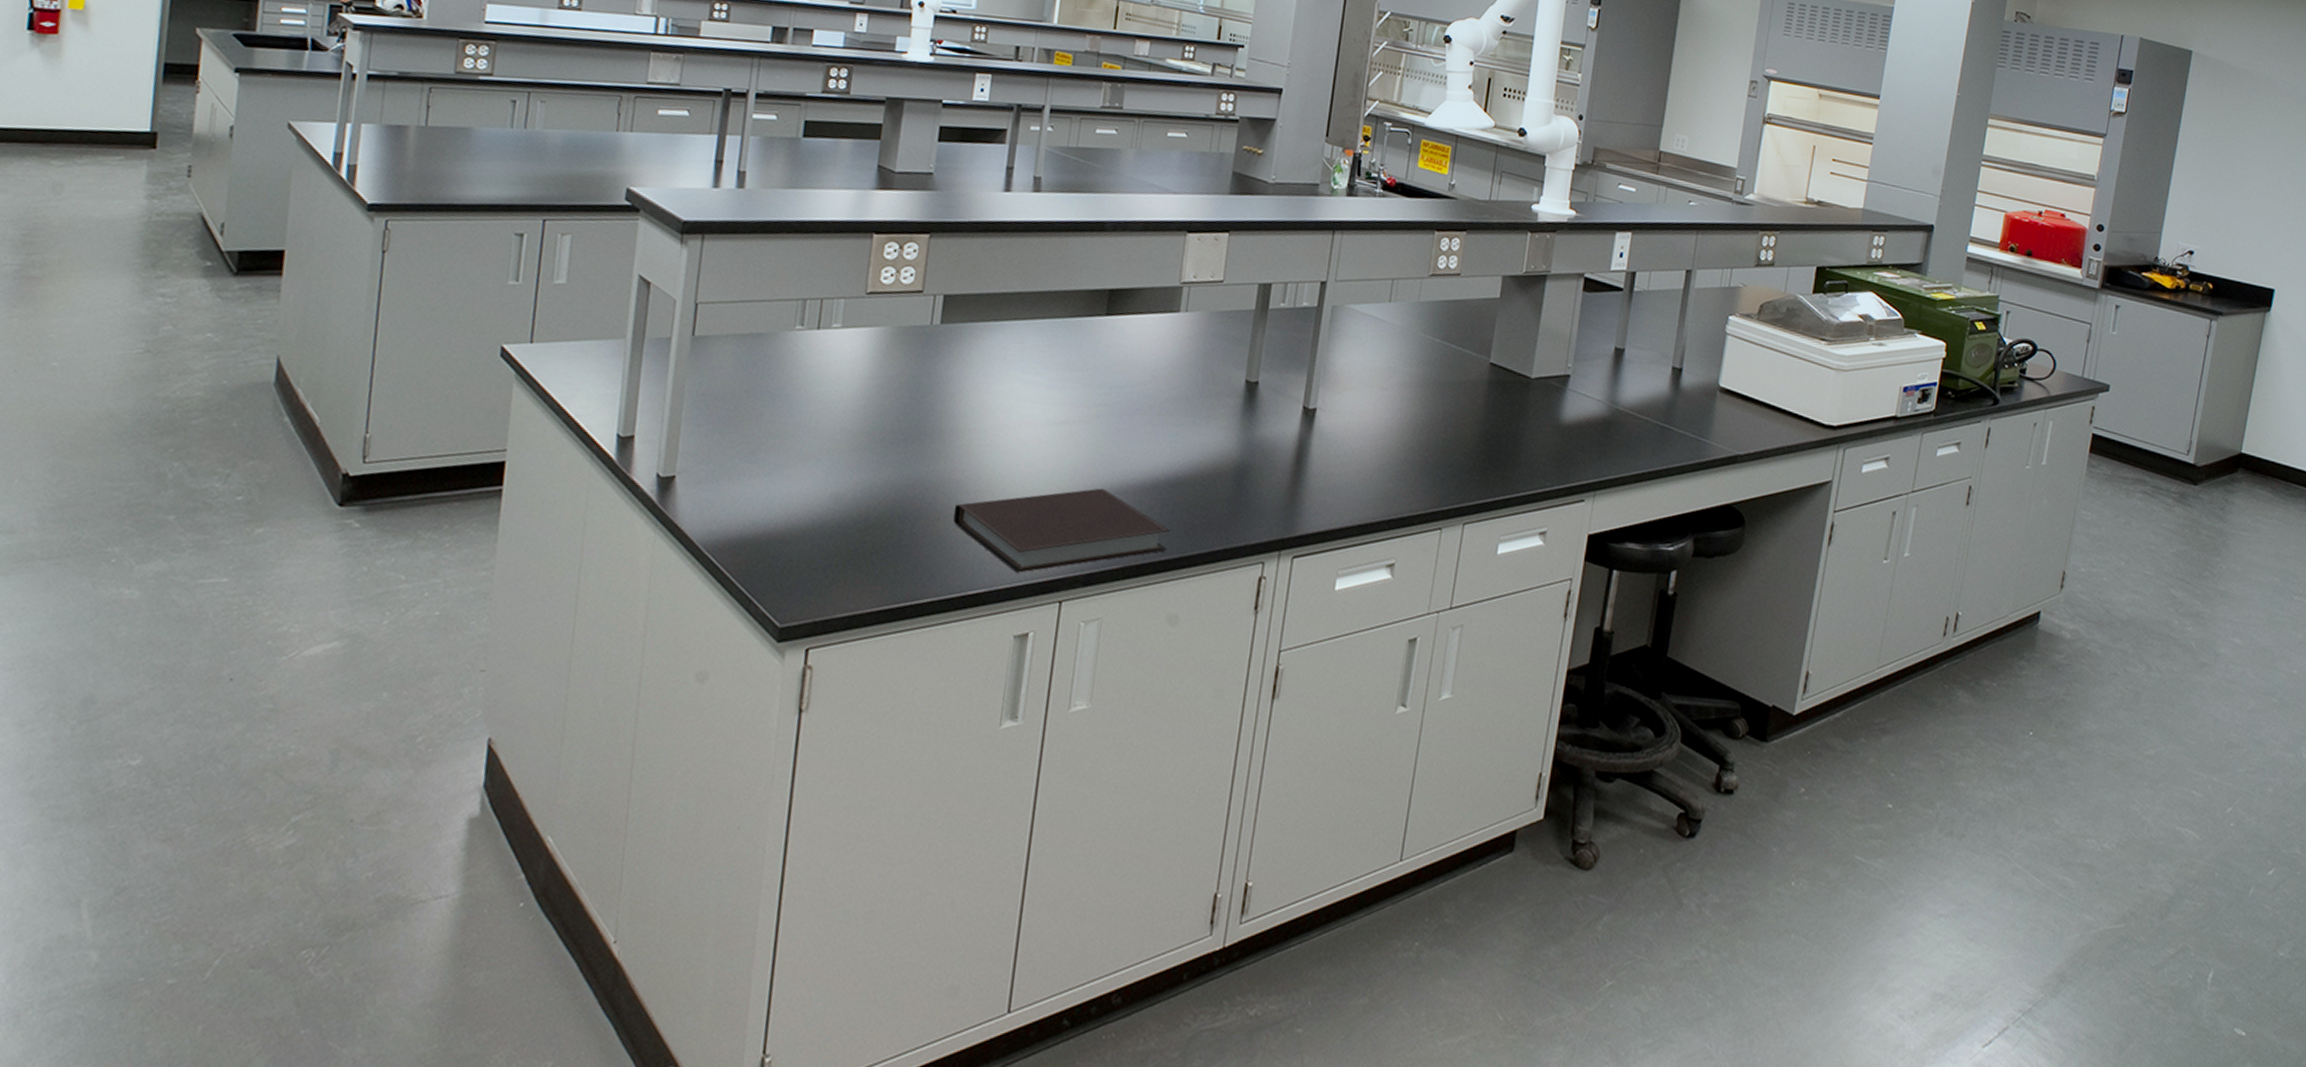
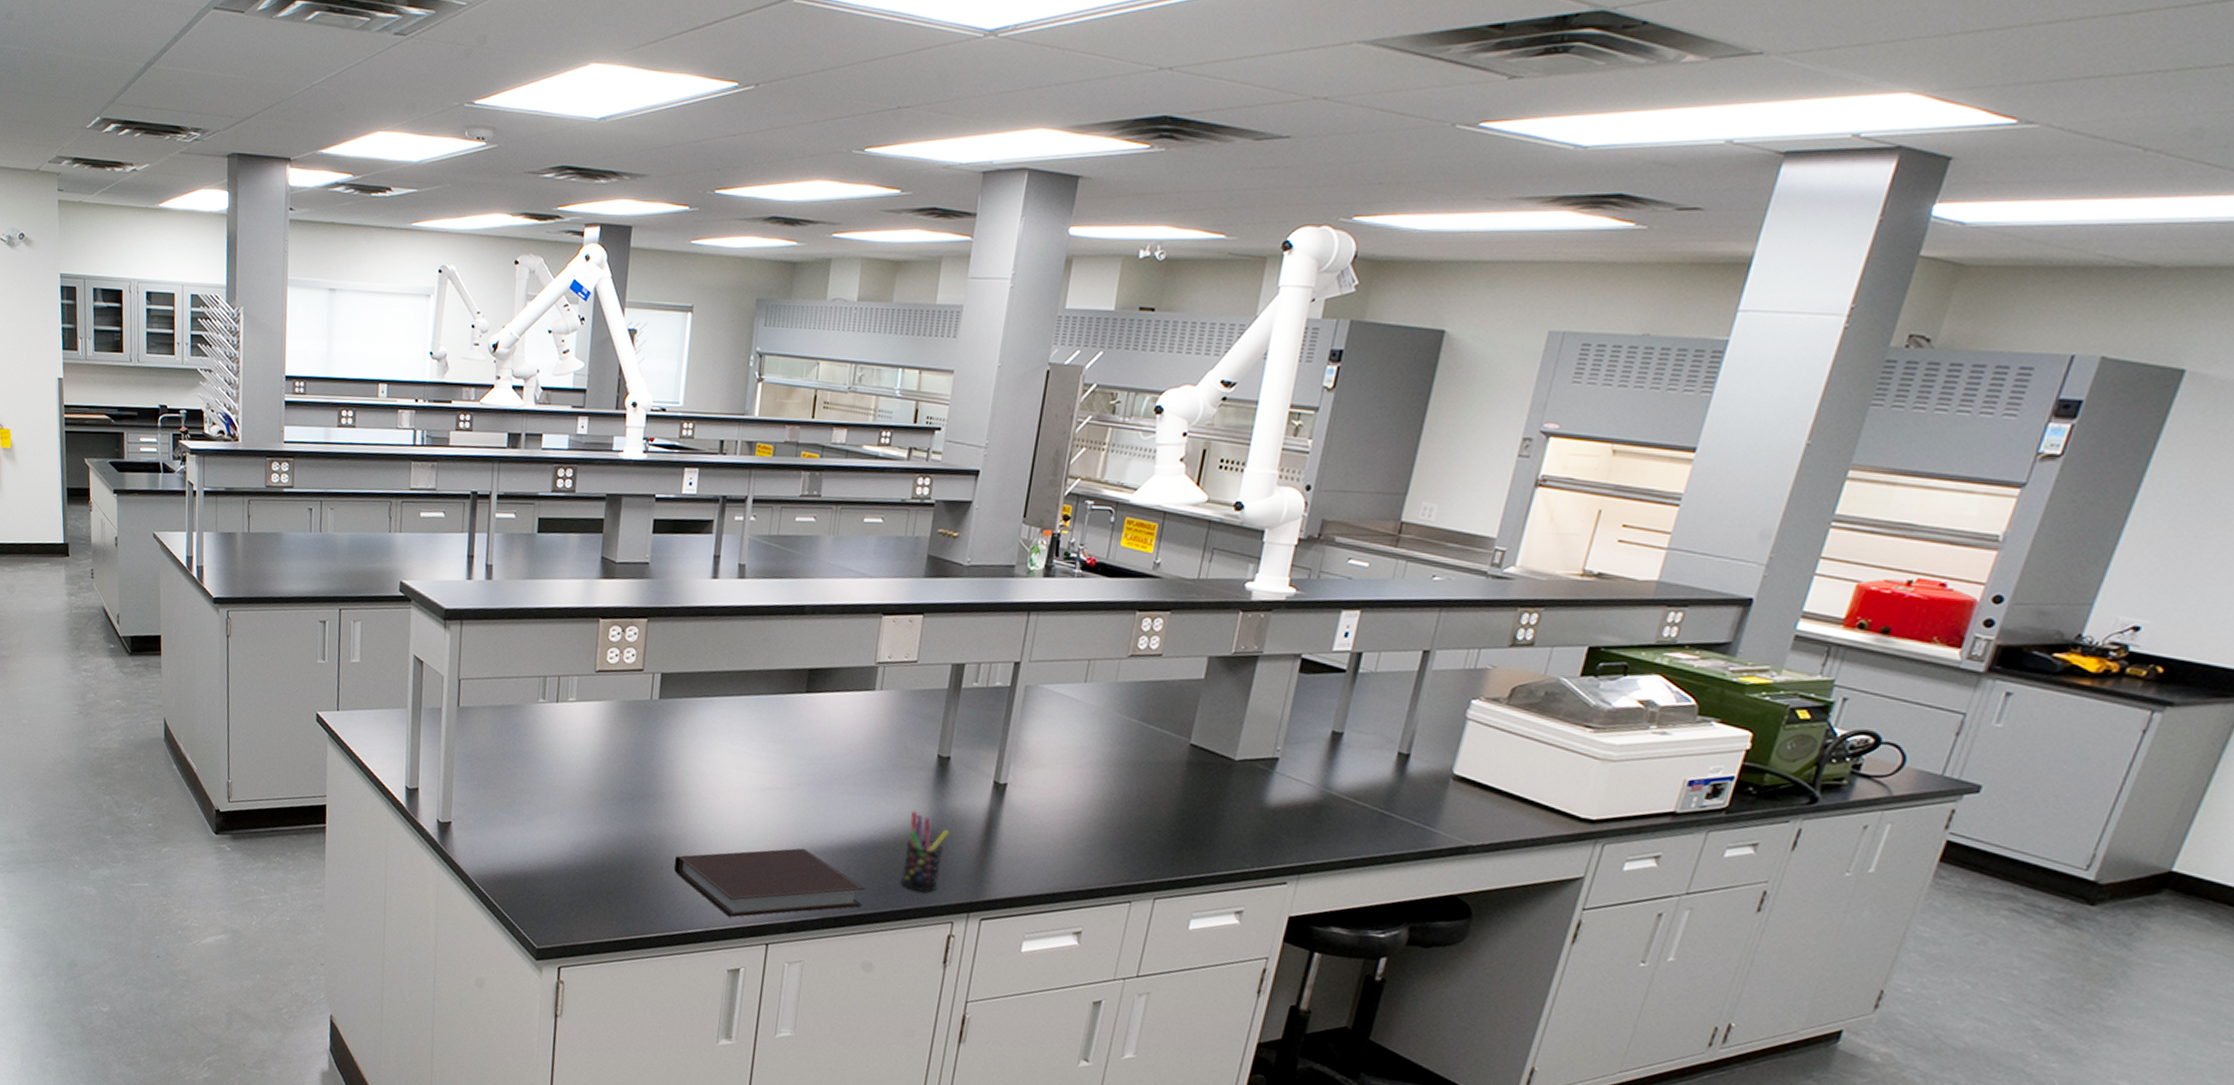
pen holder: none [1208,441,1259,531] -> present [900,810,950,893]

